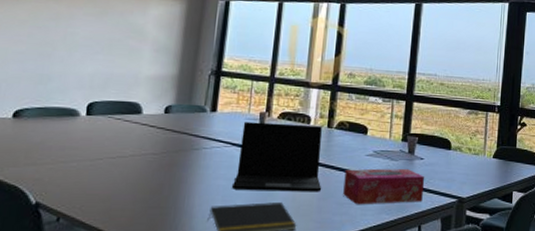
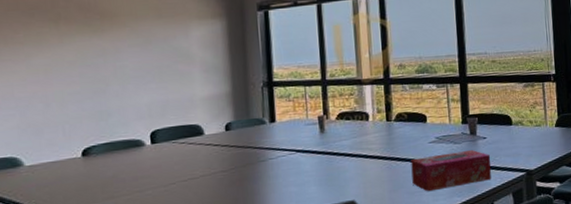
laptop: present [232,122,322,192] -> none [303,121,391,194]

